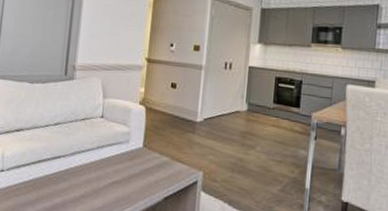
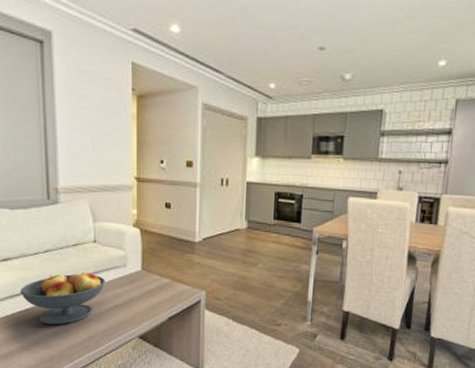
fruit bowl: none [26,145,108,199] -> present [20,271,106,325]

